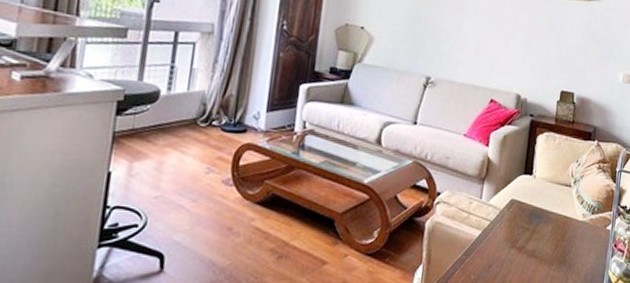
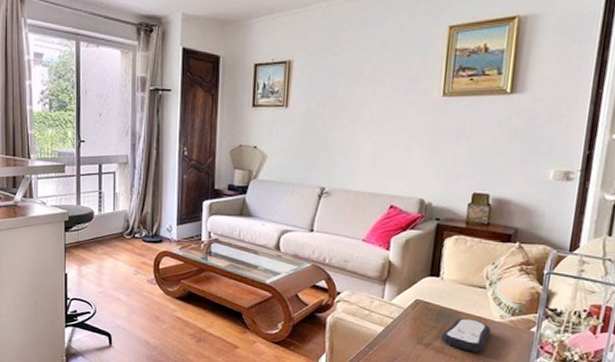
remote control: none [533,218,575,254] -> present [441,318,491,352]

